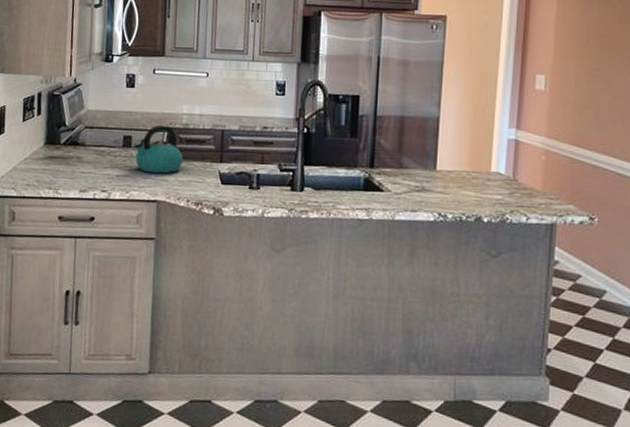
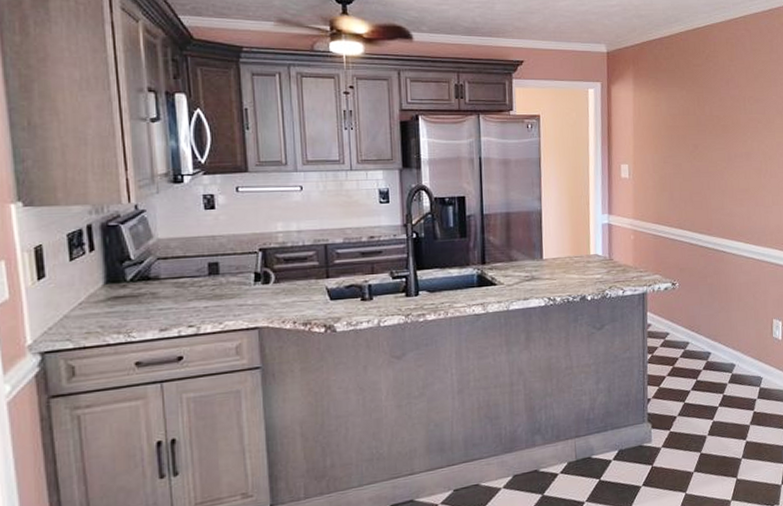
kettle: present [134,125,183,174] -> none [222,246,283,300]

